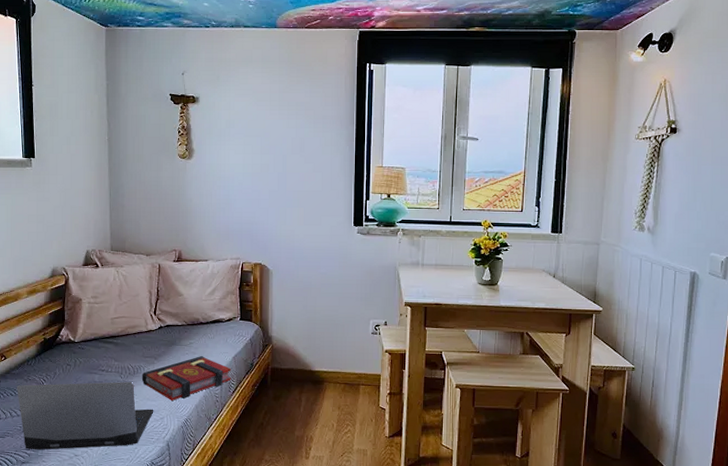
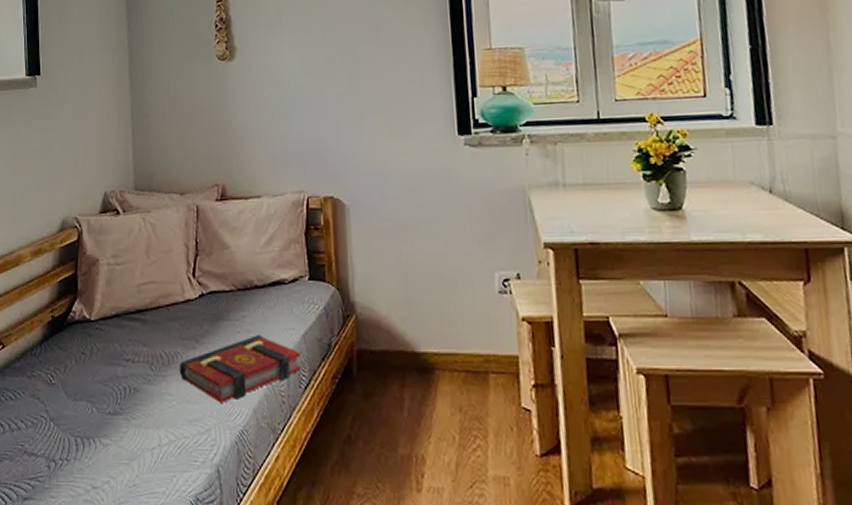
laptop computer: present [17,382,154,450] -> none [17,376,197,479]

